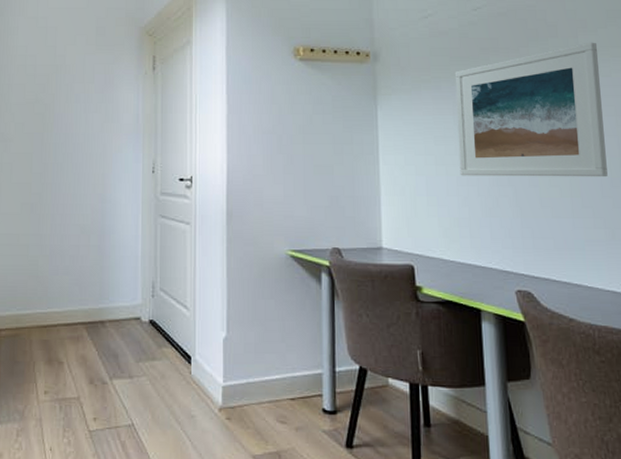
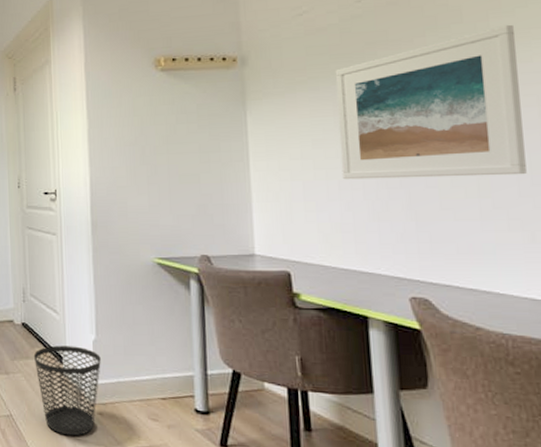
wastebasket: none [160,344,231,445] -> present [33,345,101,436]

